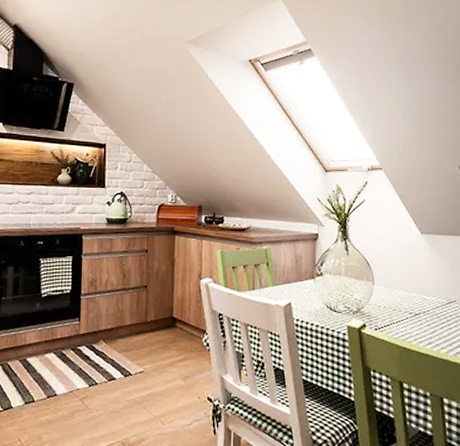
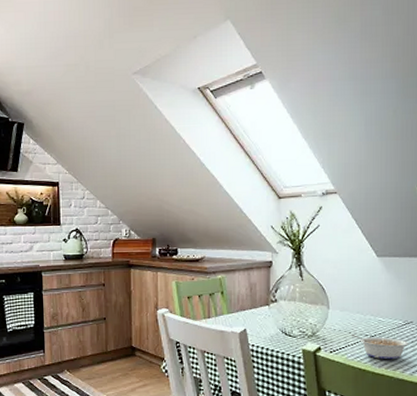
legume: none [395,311,453,339] -> present [351,333,409,360]

